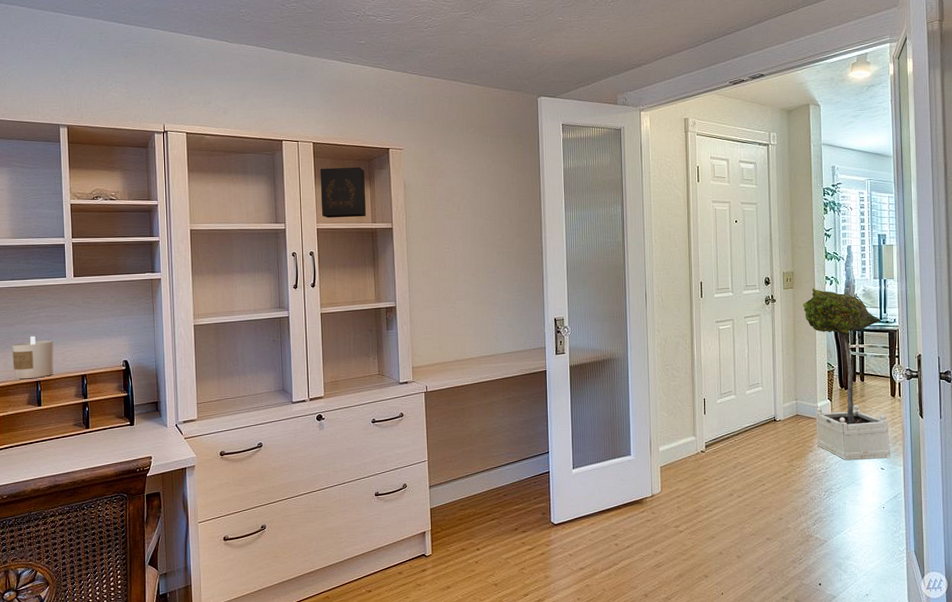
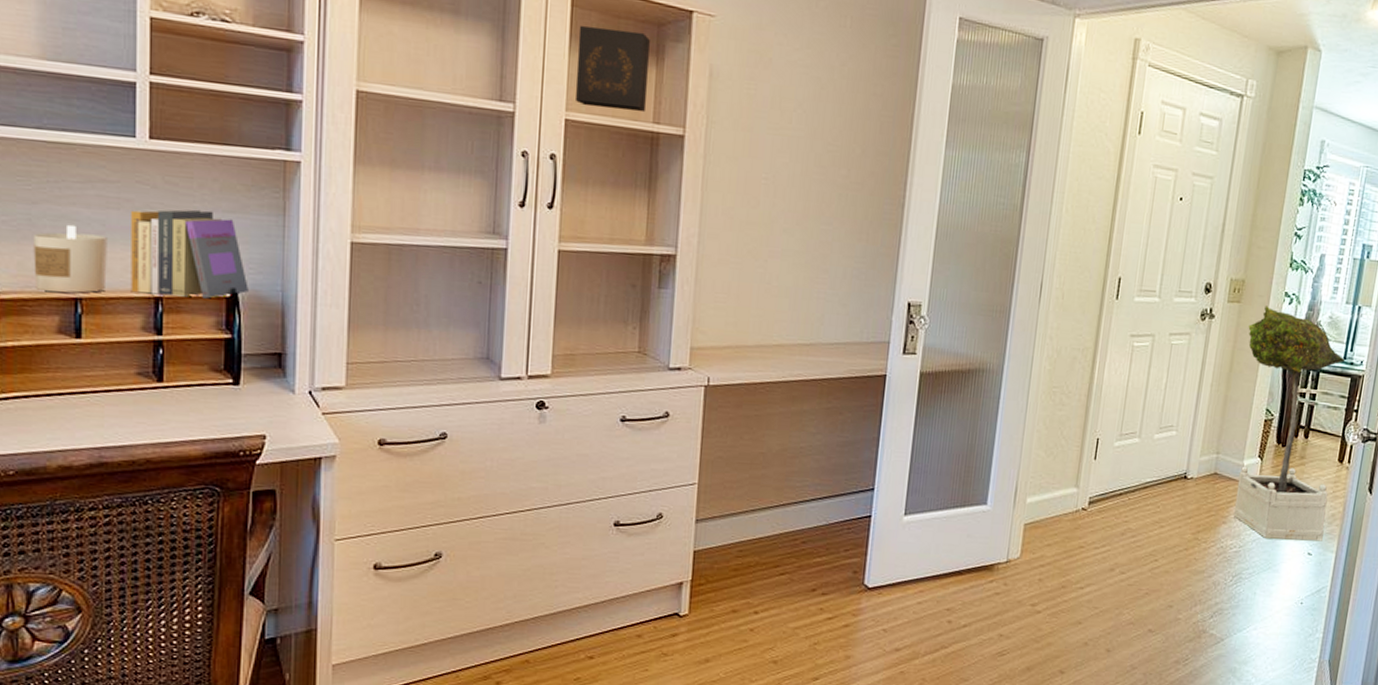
books: none [66,316,136,374] -> present [131,209,249,299]

